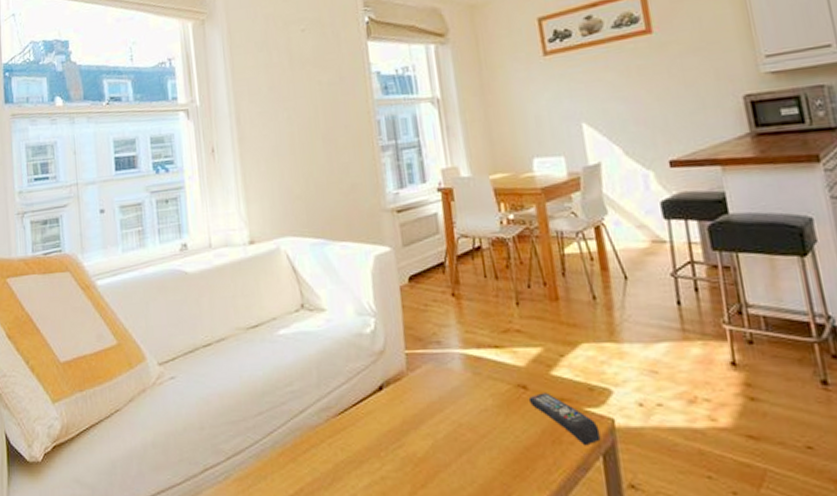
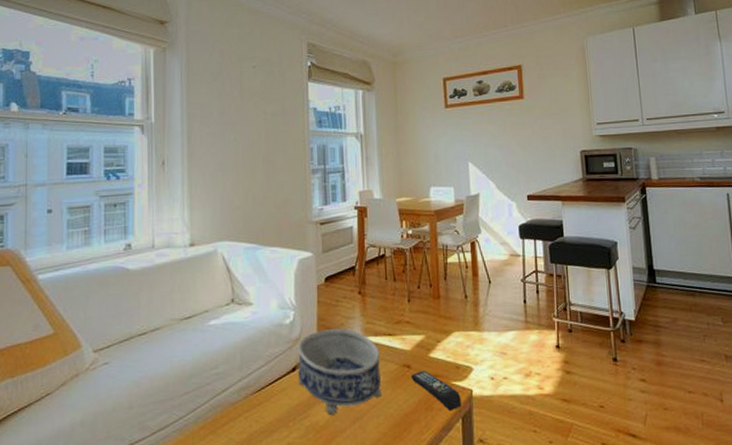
decorative bowl: none [382,338,492,445] -> present [297,328,381,415]

